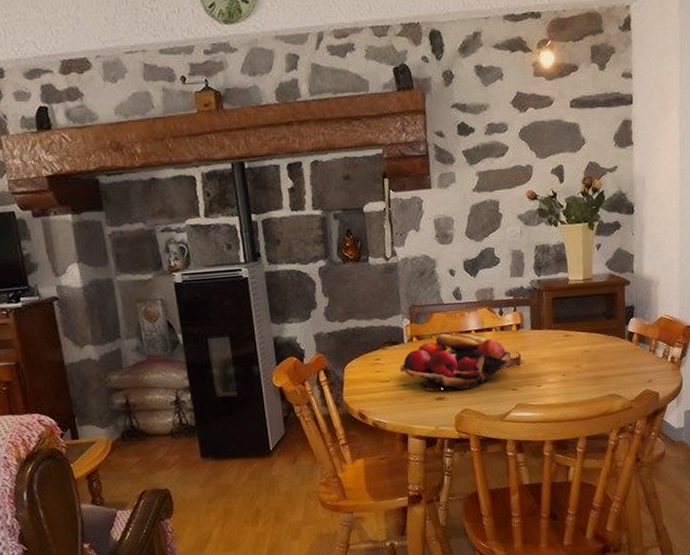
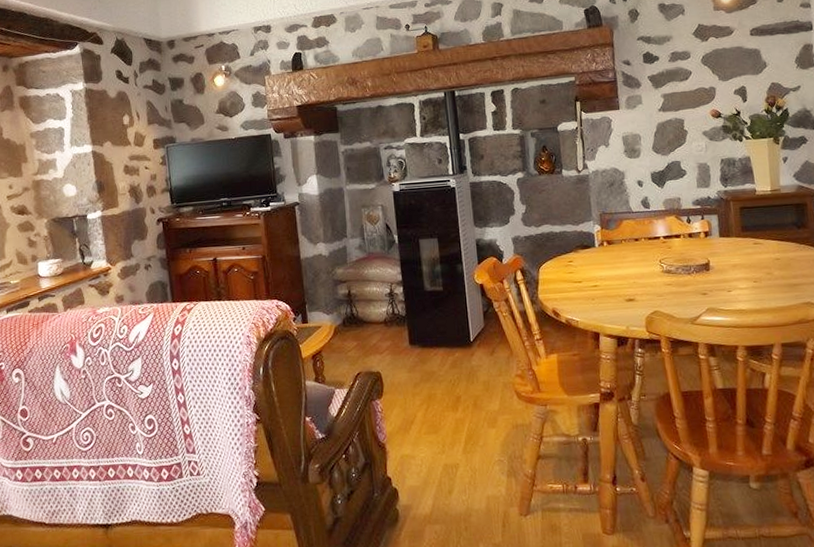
fruit basket: present [400,333,513,391] -> none [591,239,702,293]

